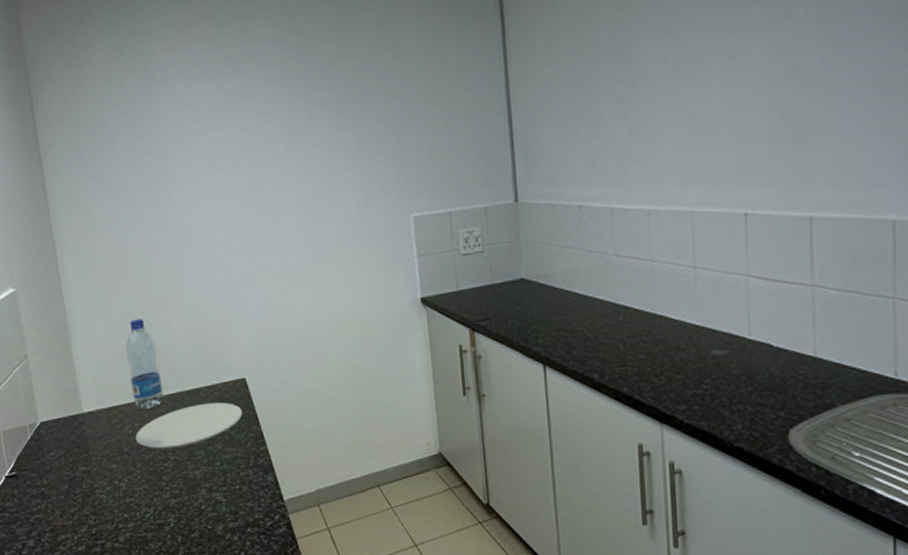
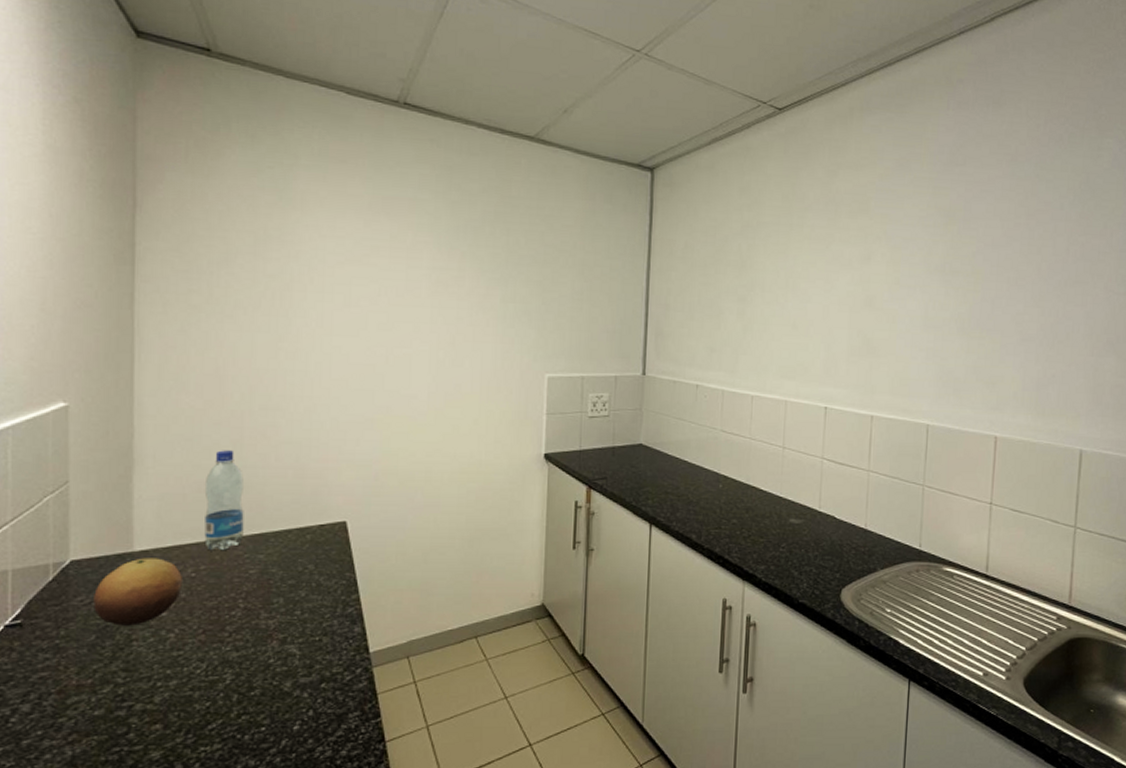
fruit: none [61,418,124,476] -> present [94,558,184,626]
plate: present [135,403,242,449] -> none [198,546,337,595]

